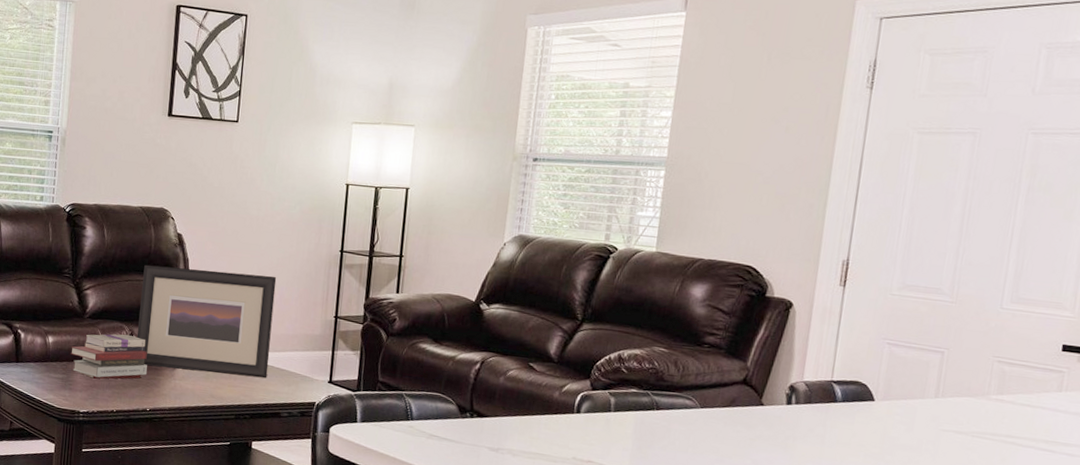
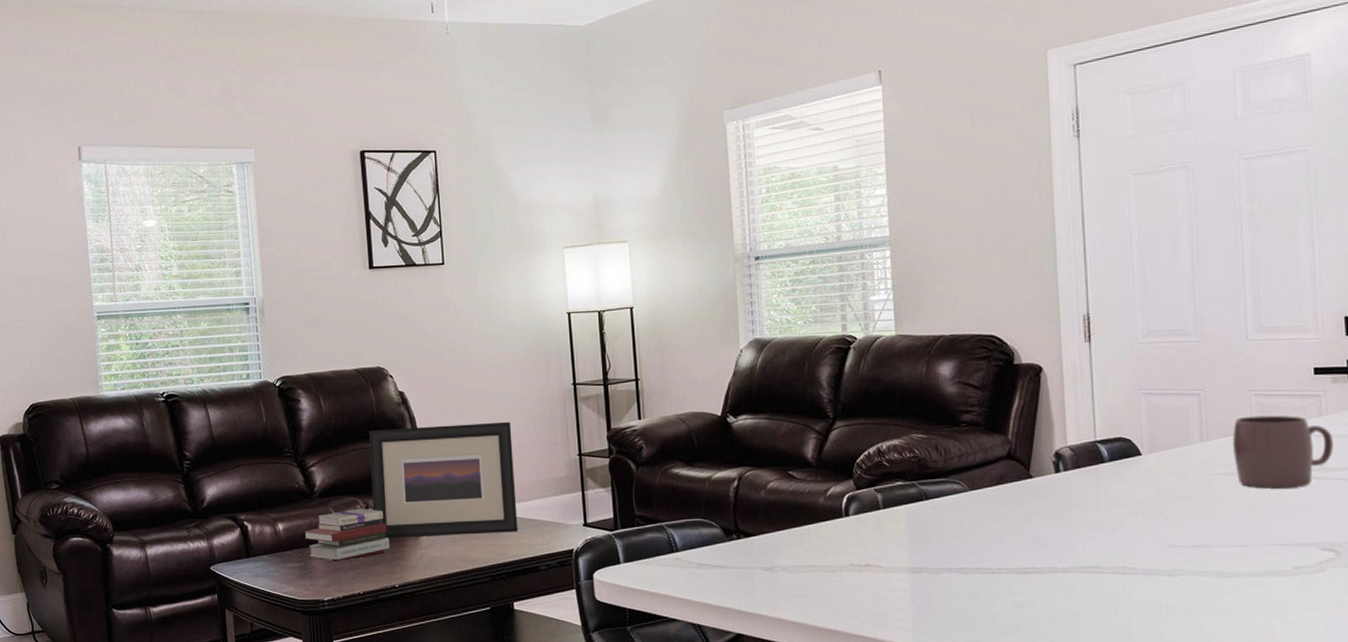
mug: none [965,380,1069,456] -> present [1233,415,1333,488]

